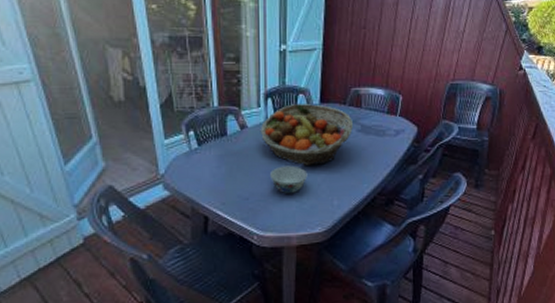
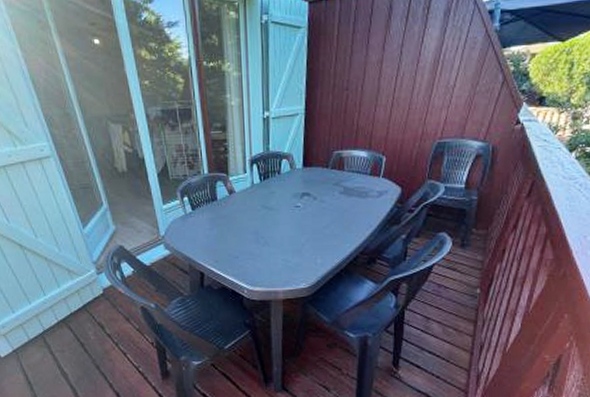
fruit basket: present [260,104,353,166] -> none [246,168,335,228]
bowl: present [270,165,308,194] -> none [257,227,292,253]

